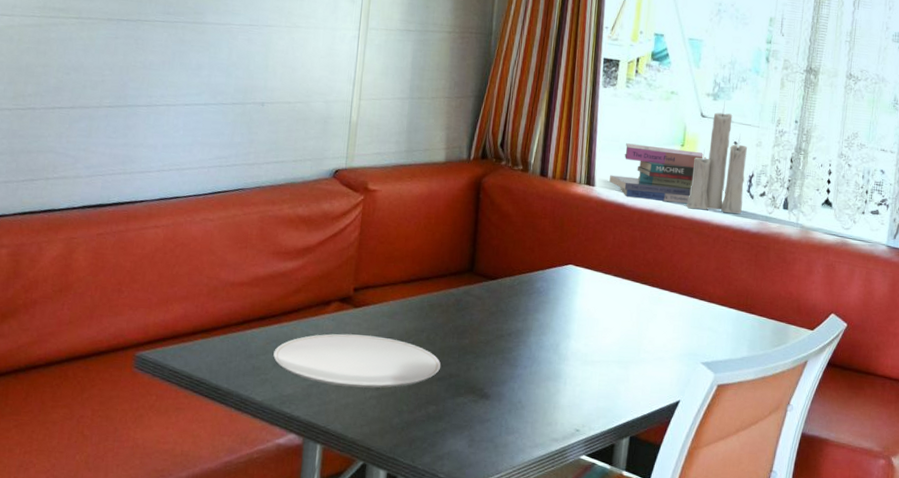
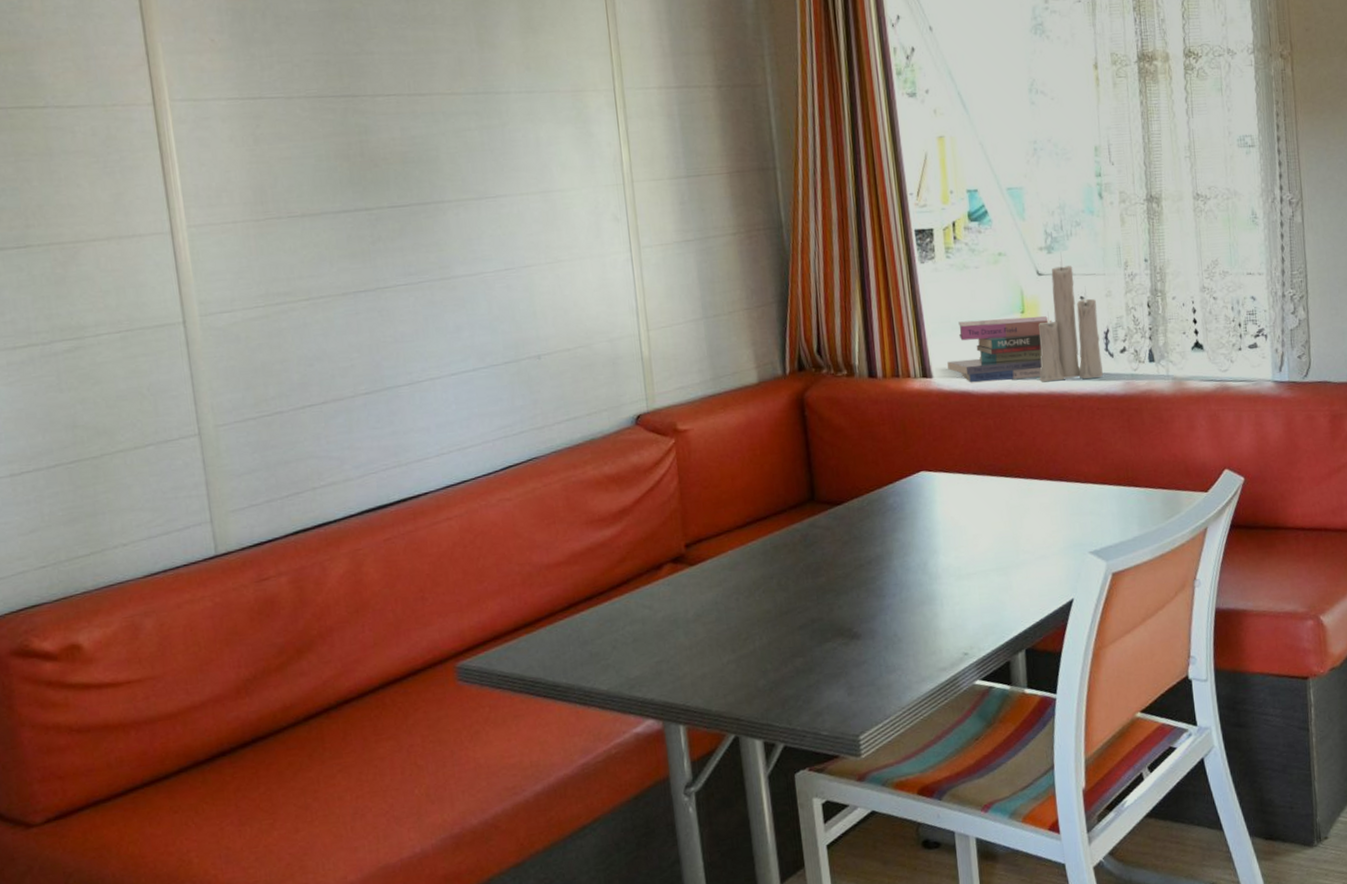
plate: present [273,333,441,388] -> none [610,592,800,657]

